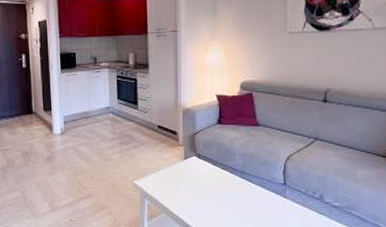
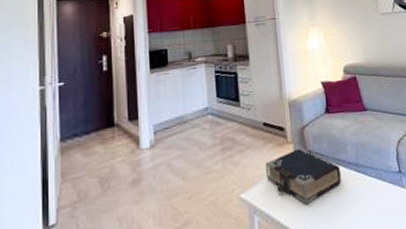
book: none [157,151,227,198] -> present [265,149,342,205]

